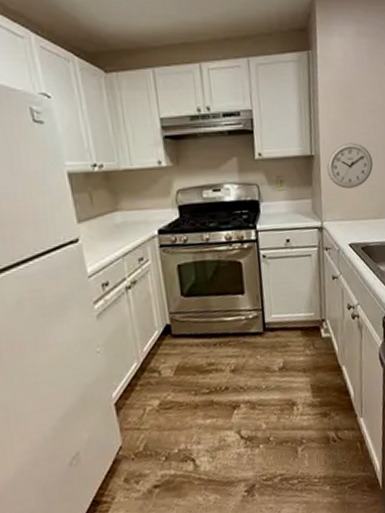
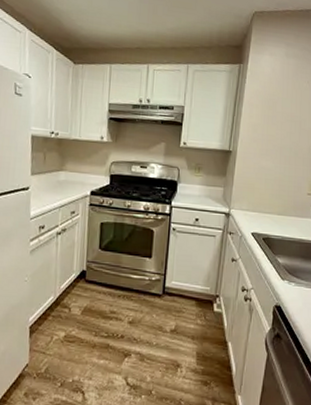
wall clock: present [326,143,373,189] -> none [241,145,284,185]

